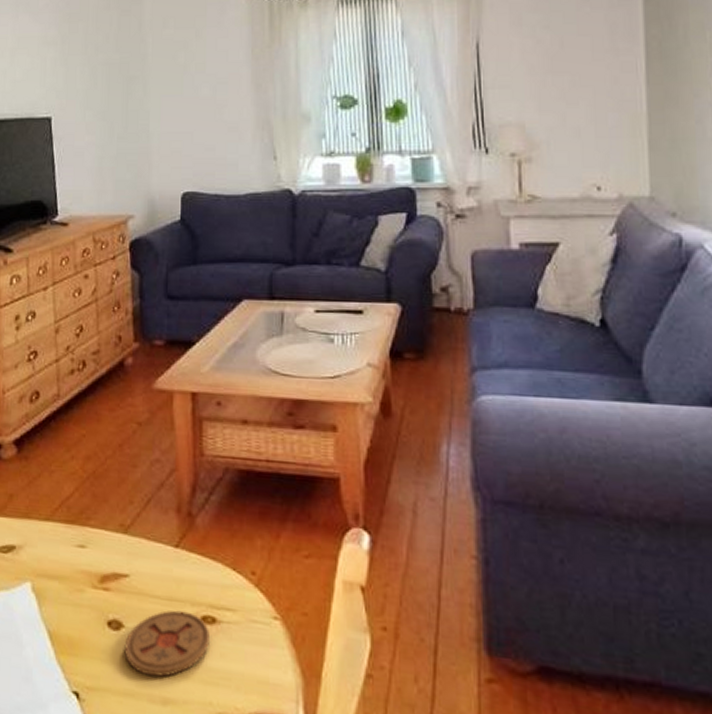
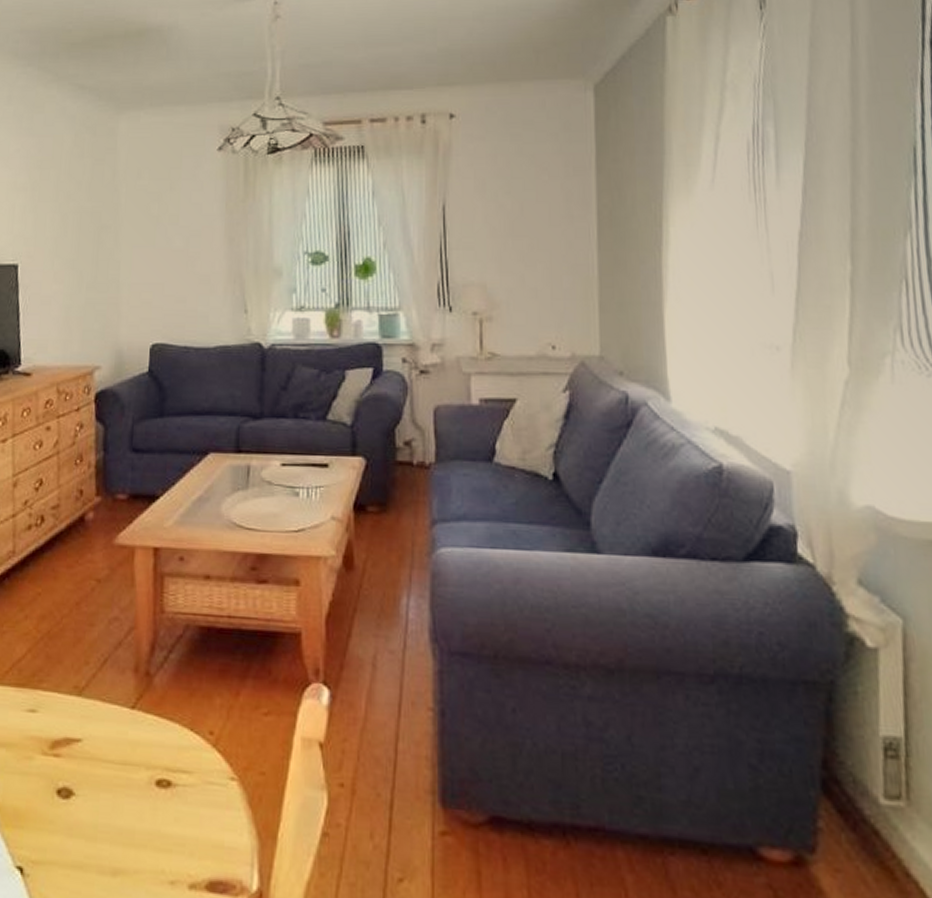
coaster: present [124,610,209,677] -> none [73,774,164,847]

